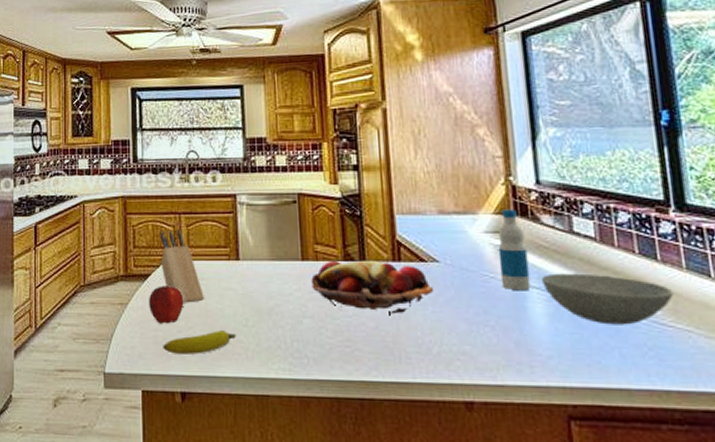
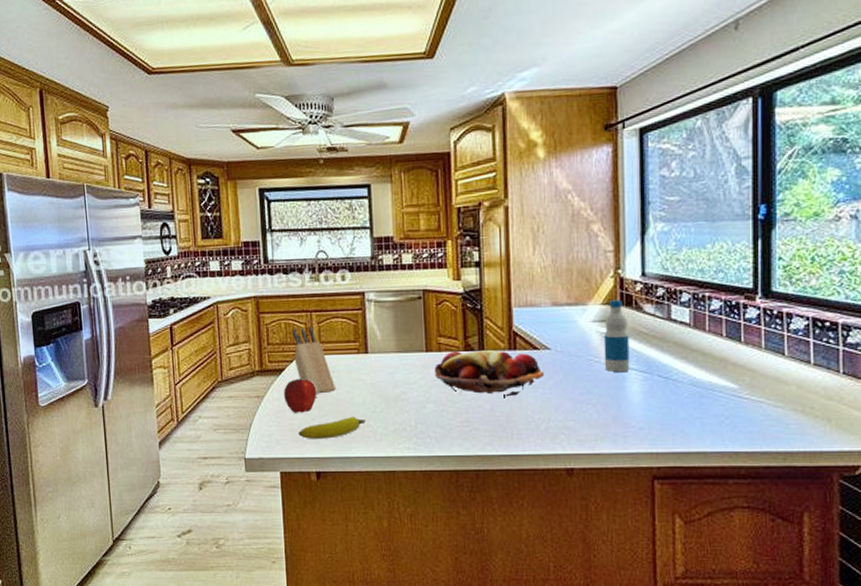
bowl: present [541,273,674,325] -> none [639,355,751,399]

